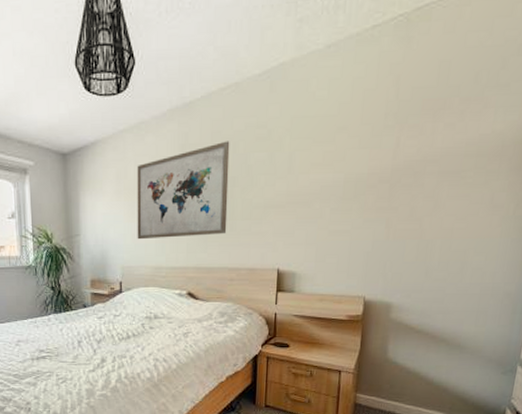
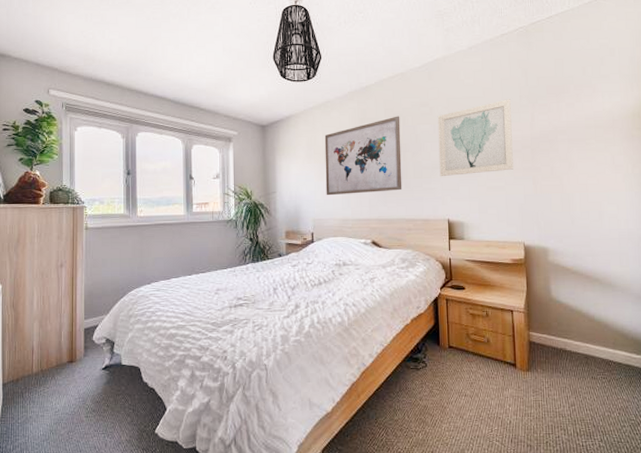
wall art: none [272,118,373,219] -> present [437,99,513,177]

